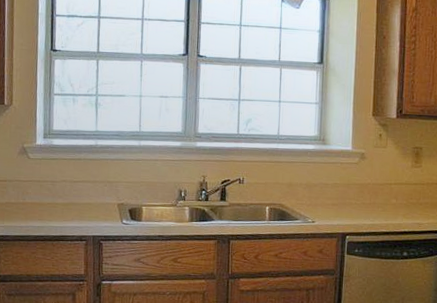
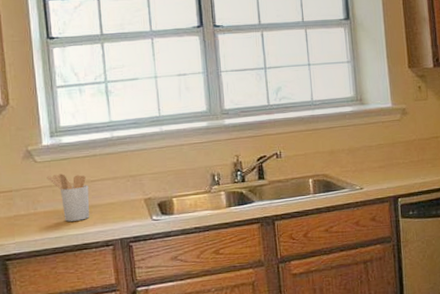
utensil holder: none [36,171,71,215] -> present [46,174,90,222]

